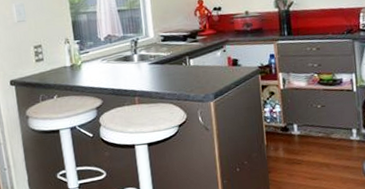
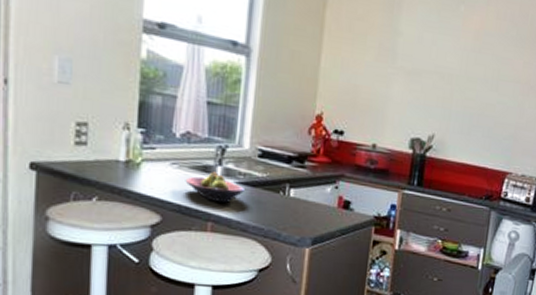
fruit bowl: none [113,59,157,82] -> present [185,172,244,203]

